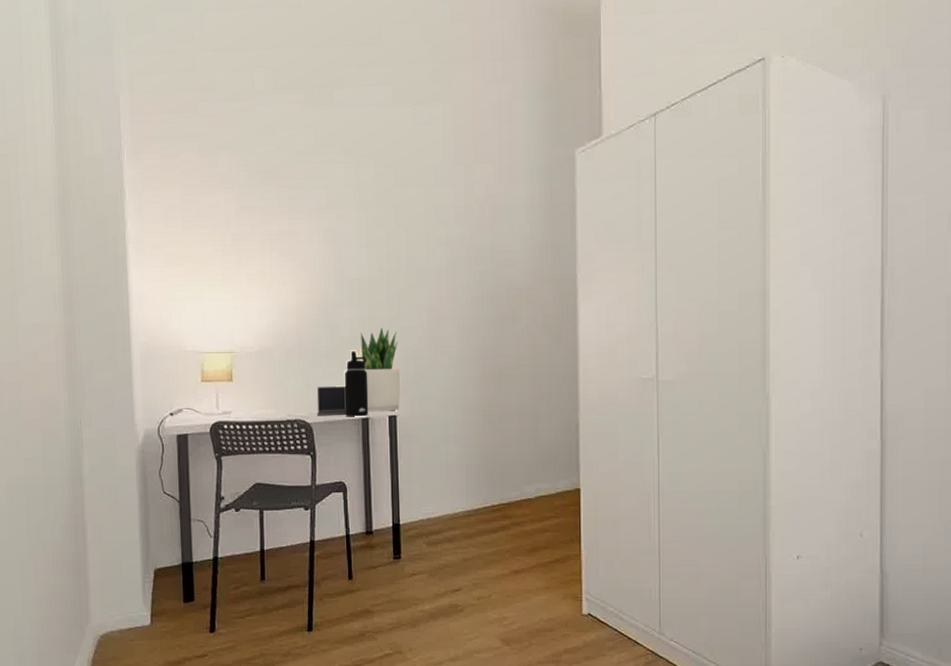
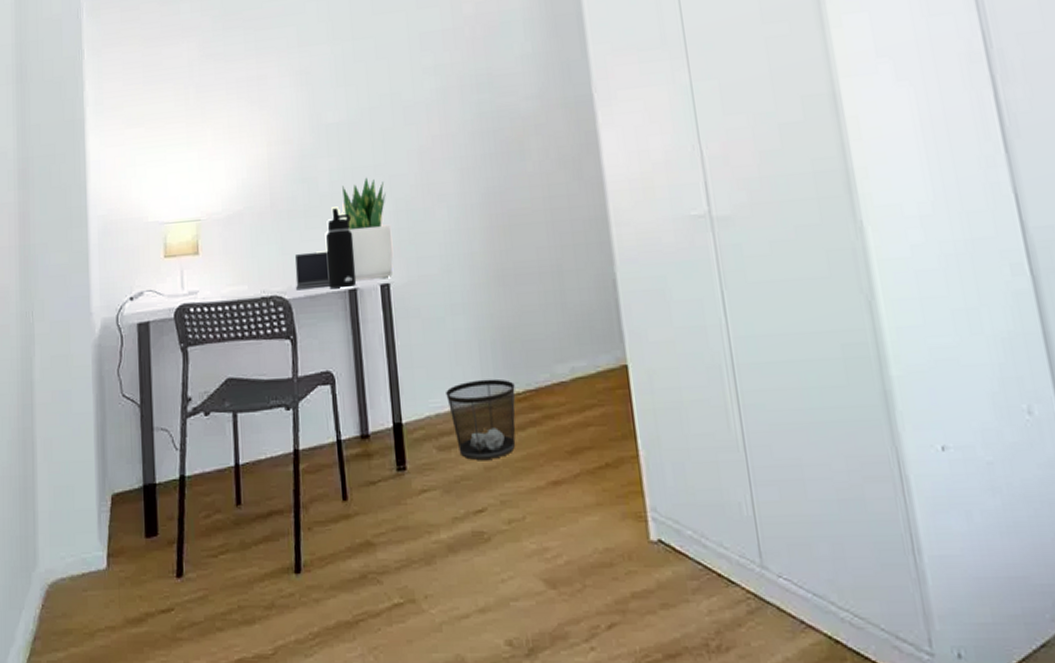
waste bin: none [437,494,492,553] -> present [446,378,516,460]

